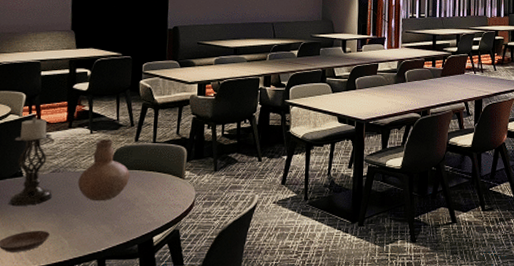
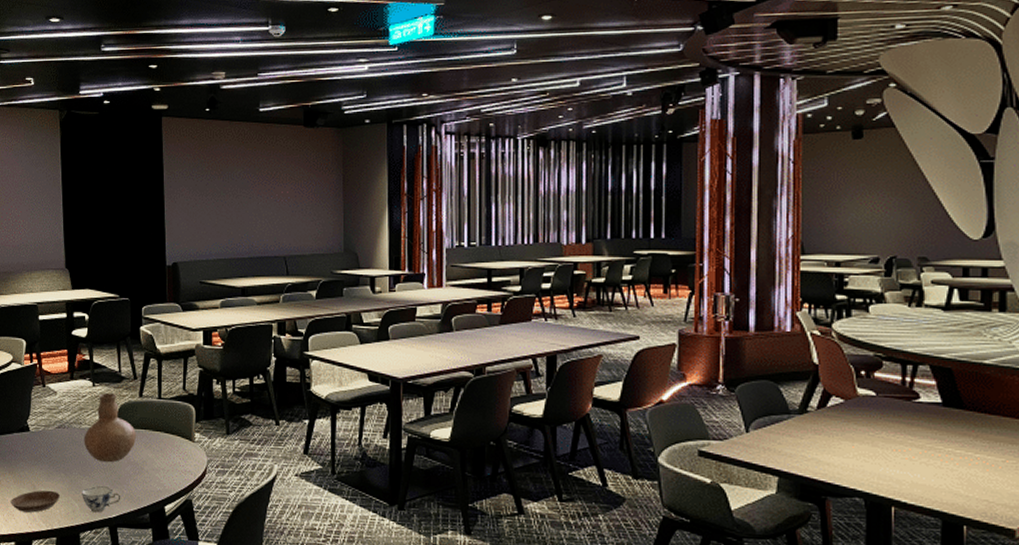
candle holder: present [9,117,53,206] -> none [18,366,60,463]
teacup: none [72,223,112,248] -> present [82,486,121,513]

